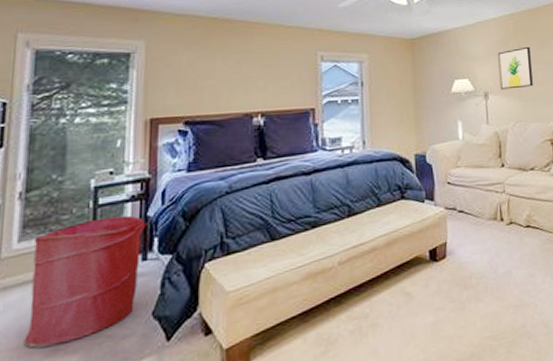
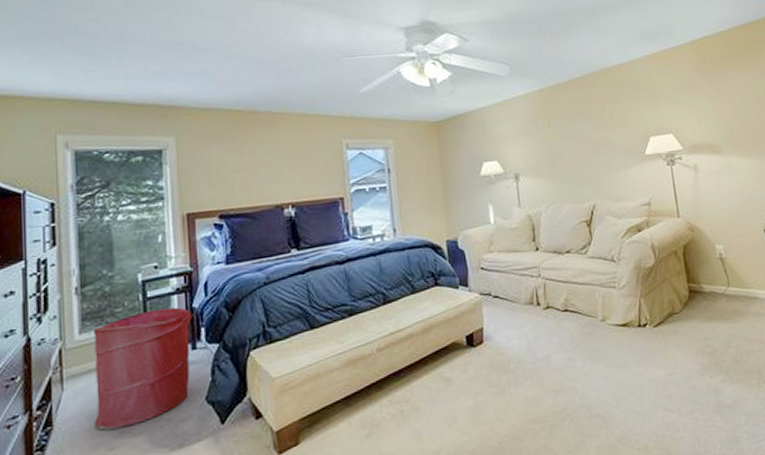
wall art: present [498,46,533,90] -> none [527,123,566,171]

